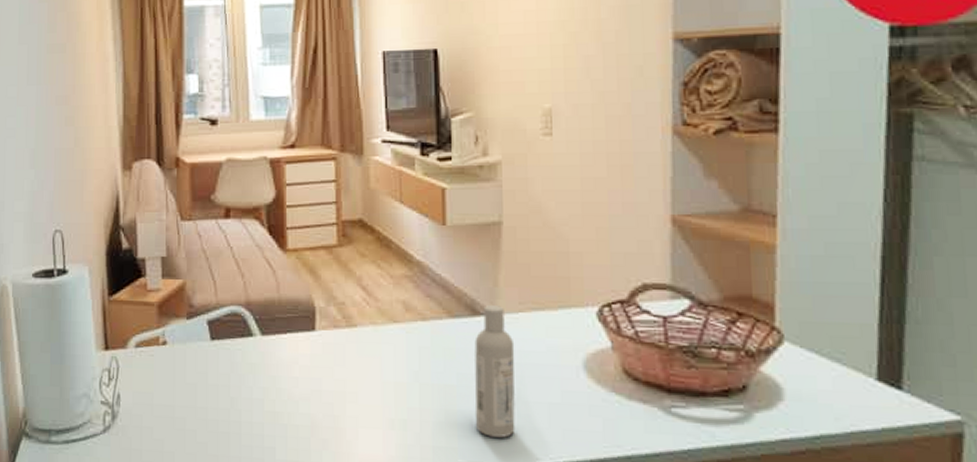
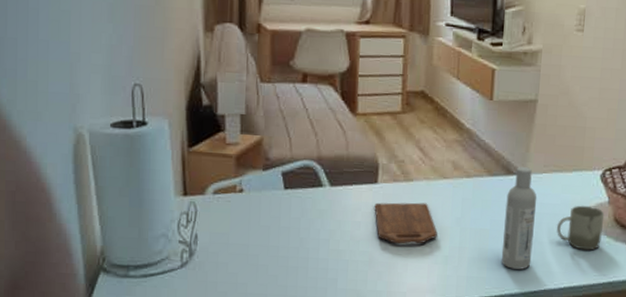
cutting board: none [313,353,391,405] -> present [374,202,437,244]
cup: none [545,352,610,413] -> present [557,205,605,251]

